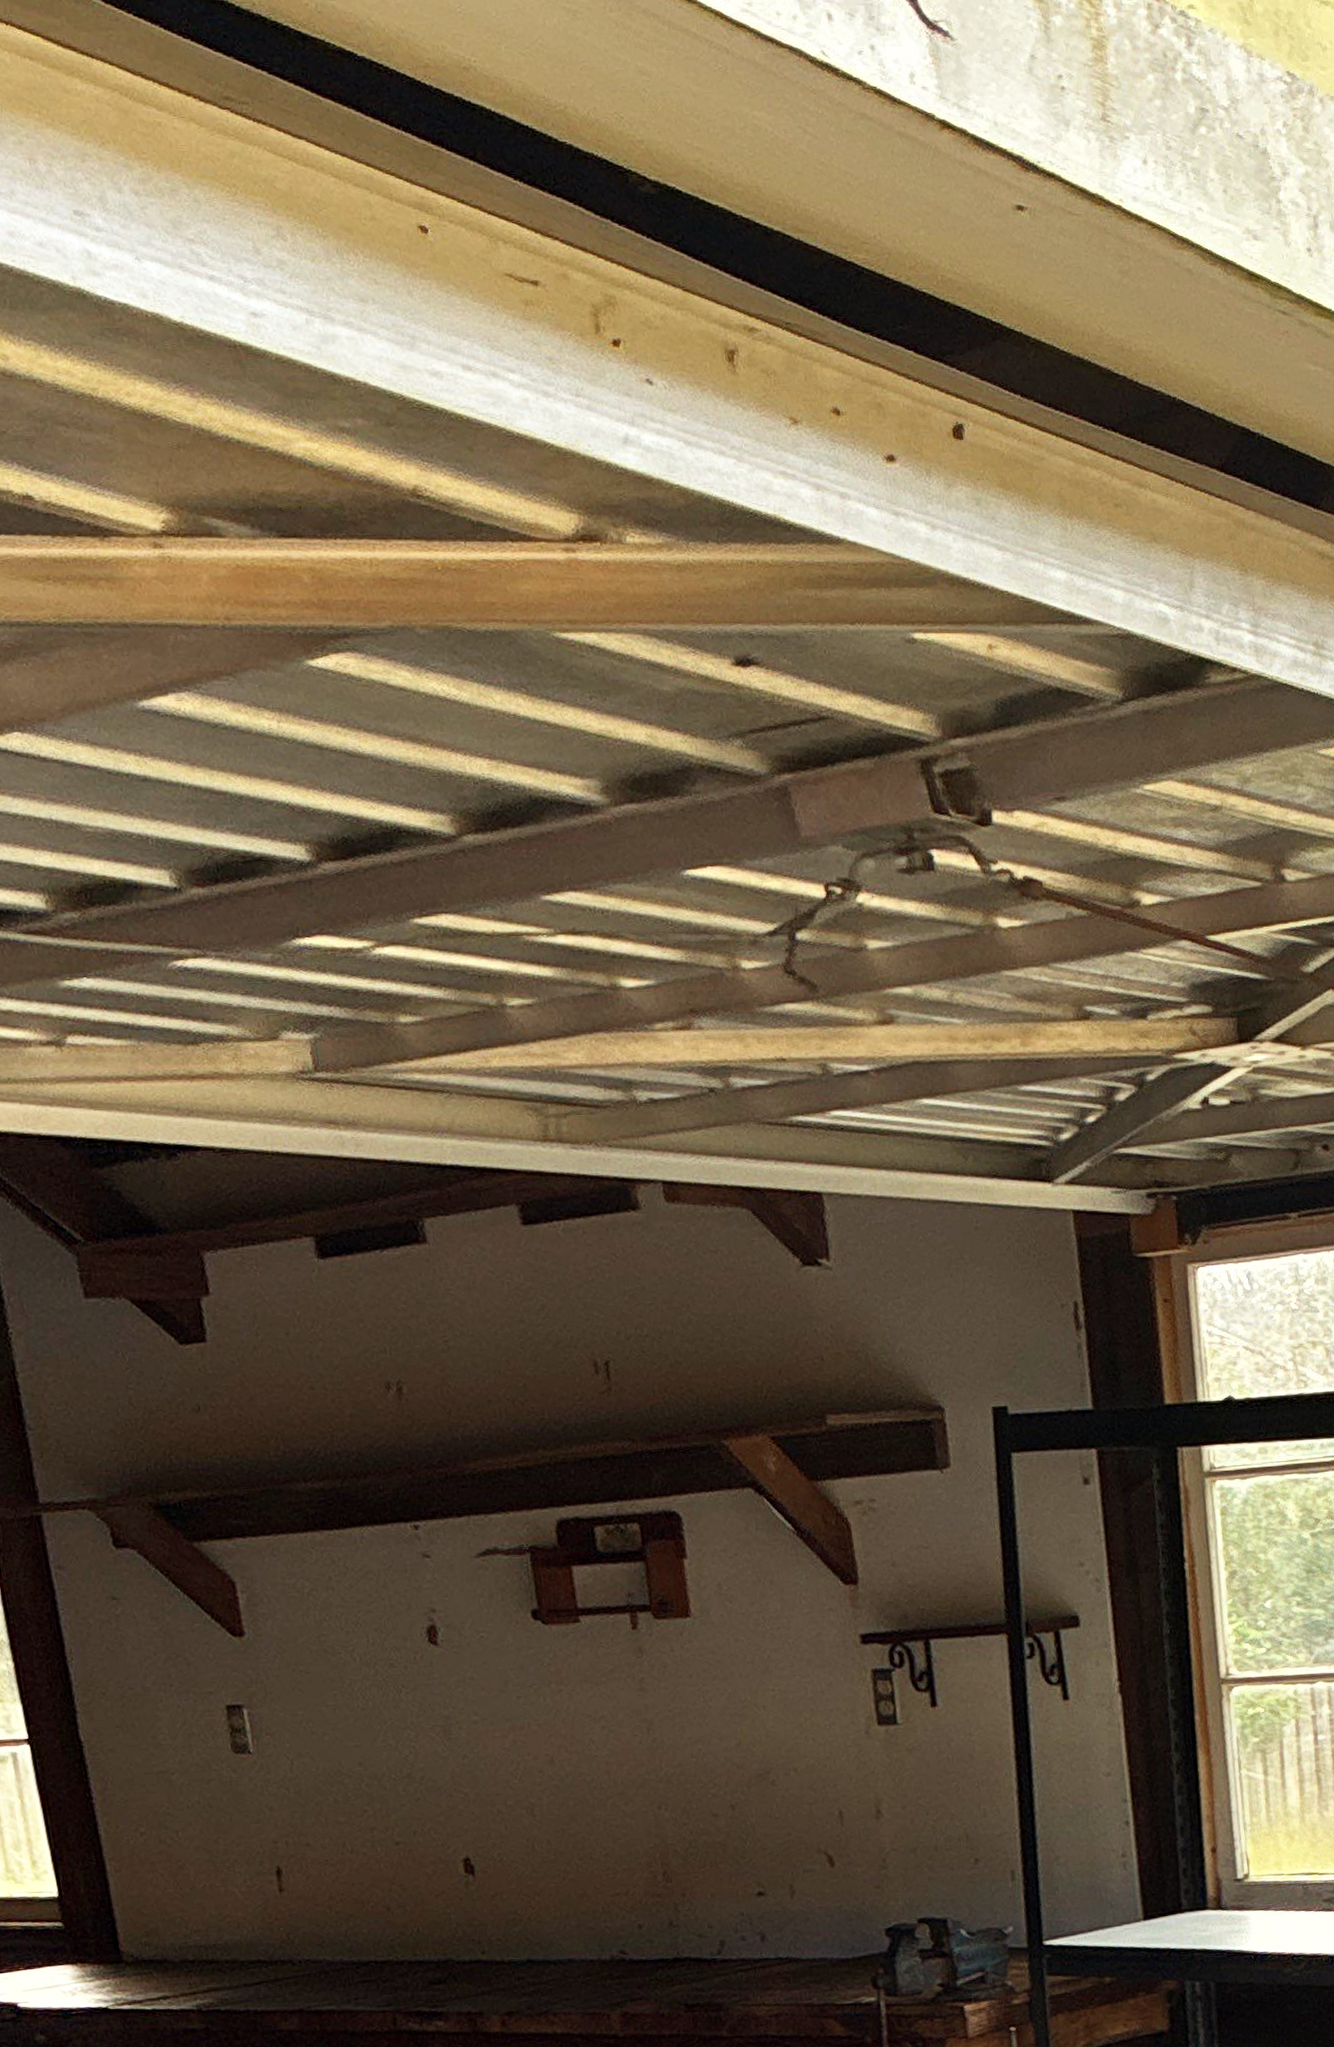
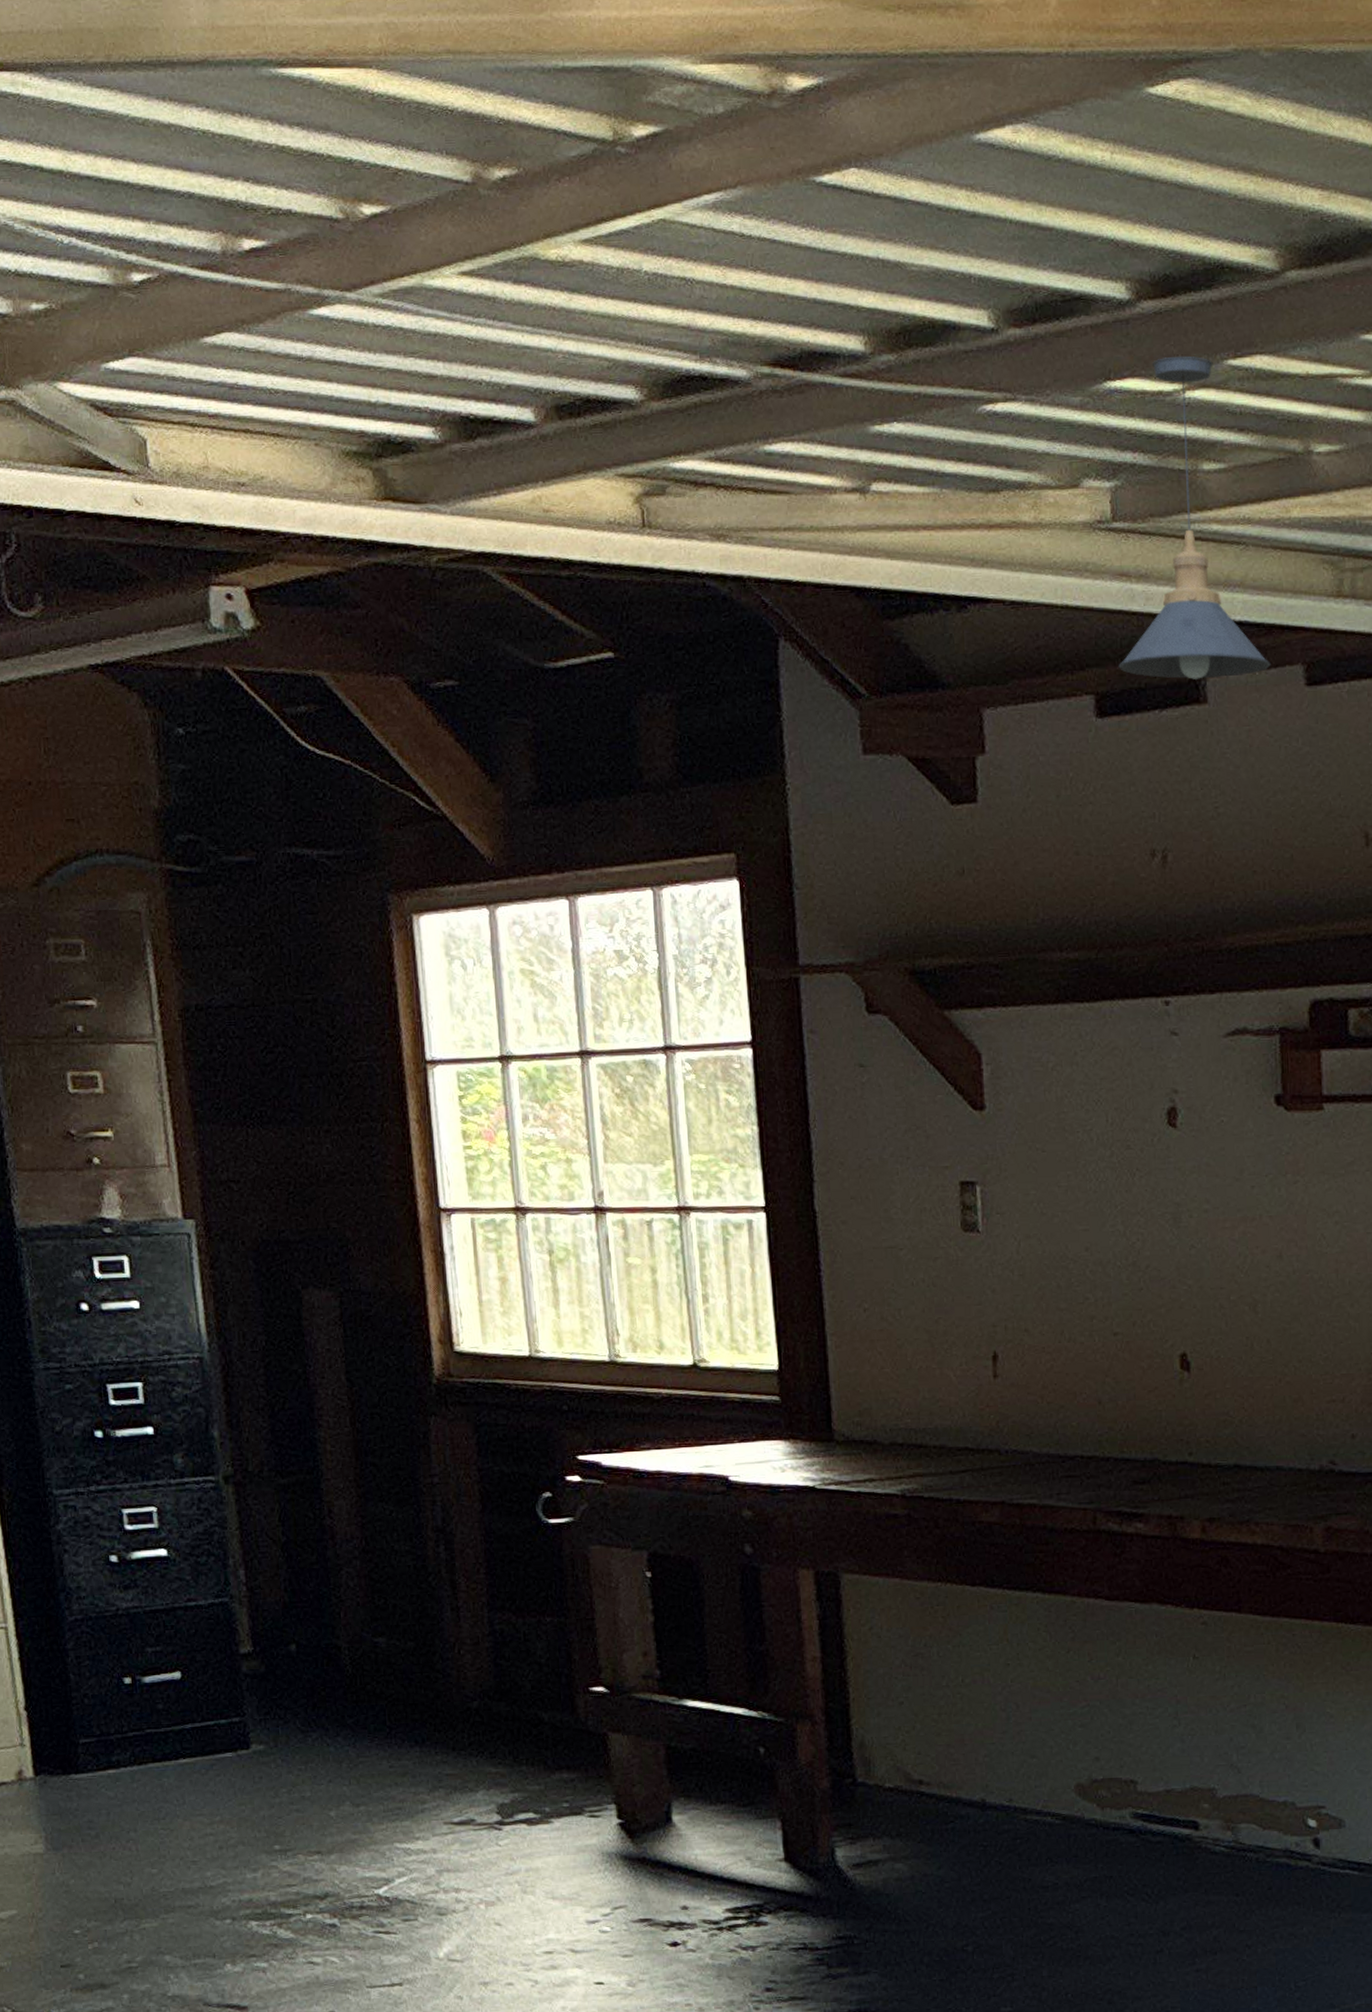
pendant light: none [335,914,486,1221] -> present [1118,356,1271,679]

